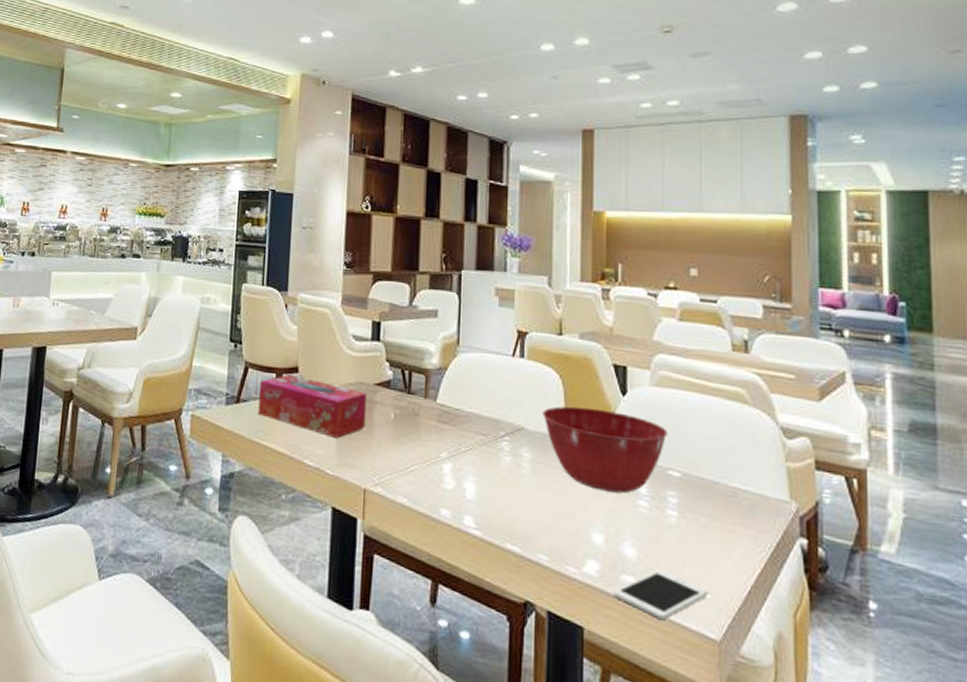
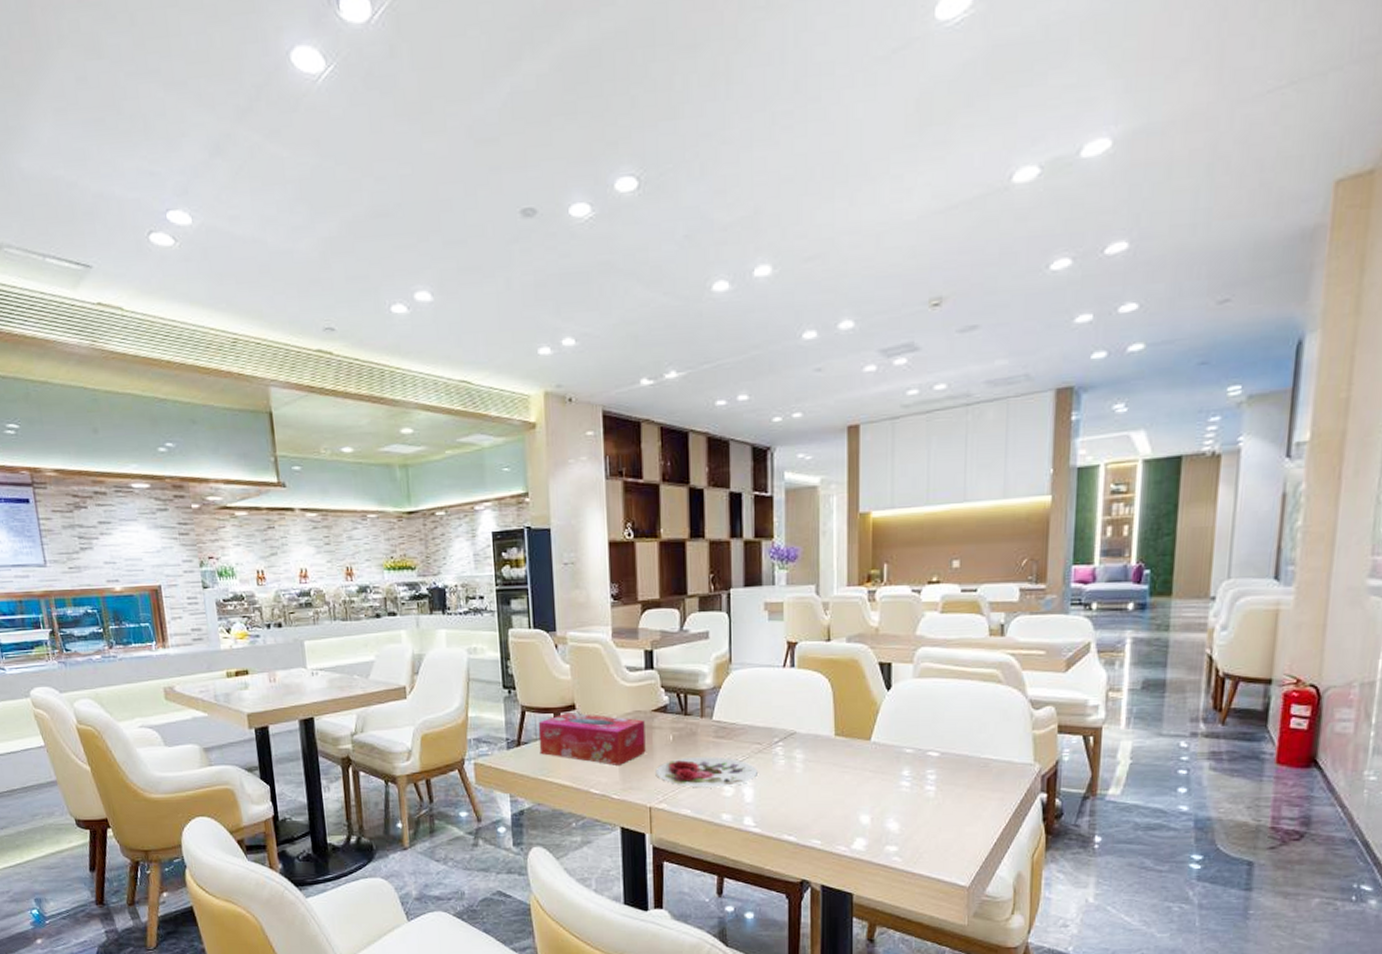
plate: none [373,439,481,479] -> present [655,757,758,788]
mixing bowl: present [542,406,668,493] -> none [813,705,929,778]
cell phone: present [613,570,709,620] -> none [879,837,961,878]

